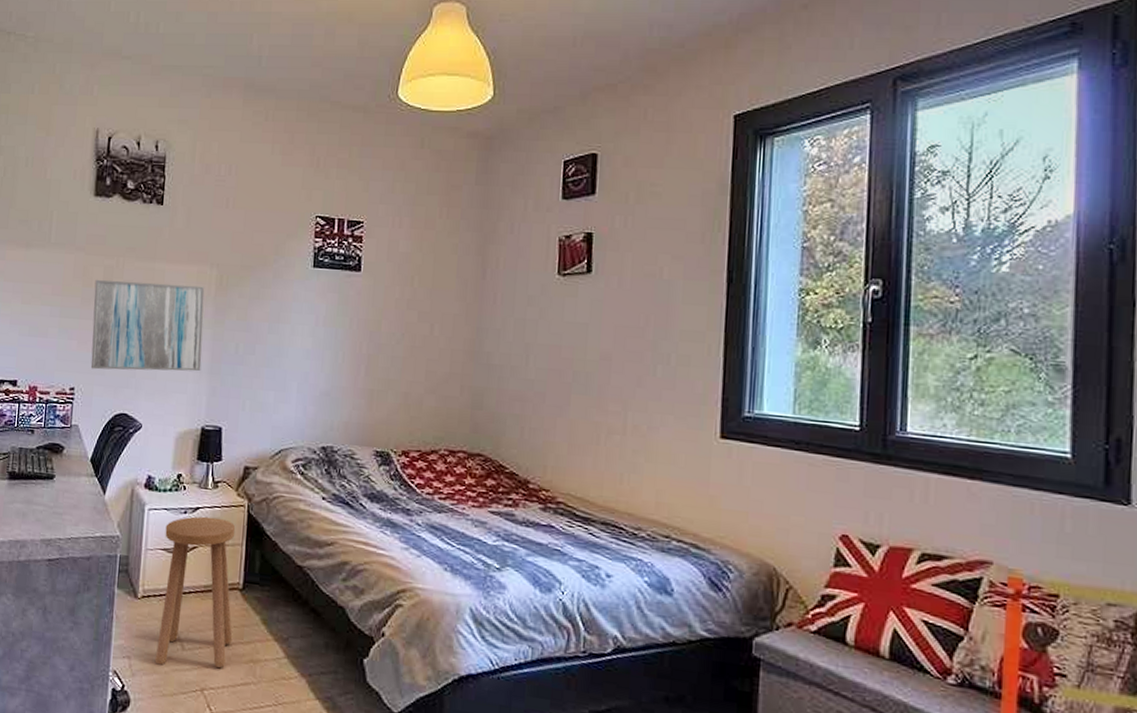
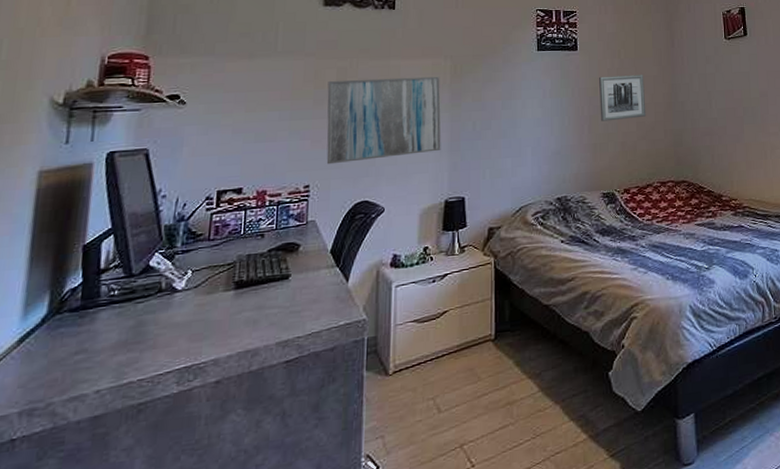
stool: present [154,516,236,669] -> none [410,279,488,435]
wall art: none [381,307,442,366] -> present [598,75,646,121]

